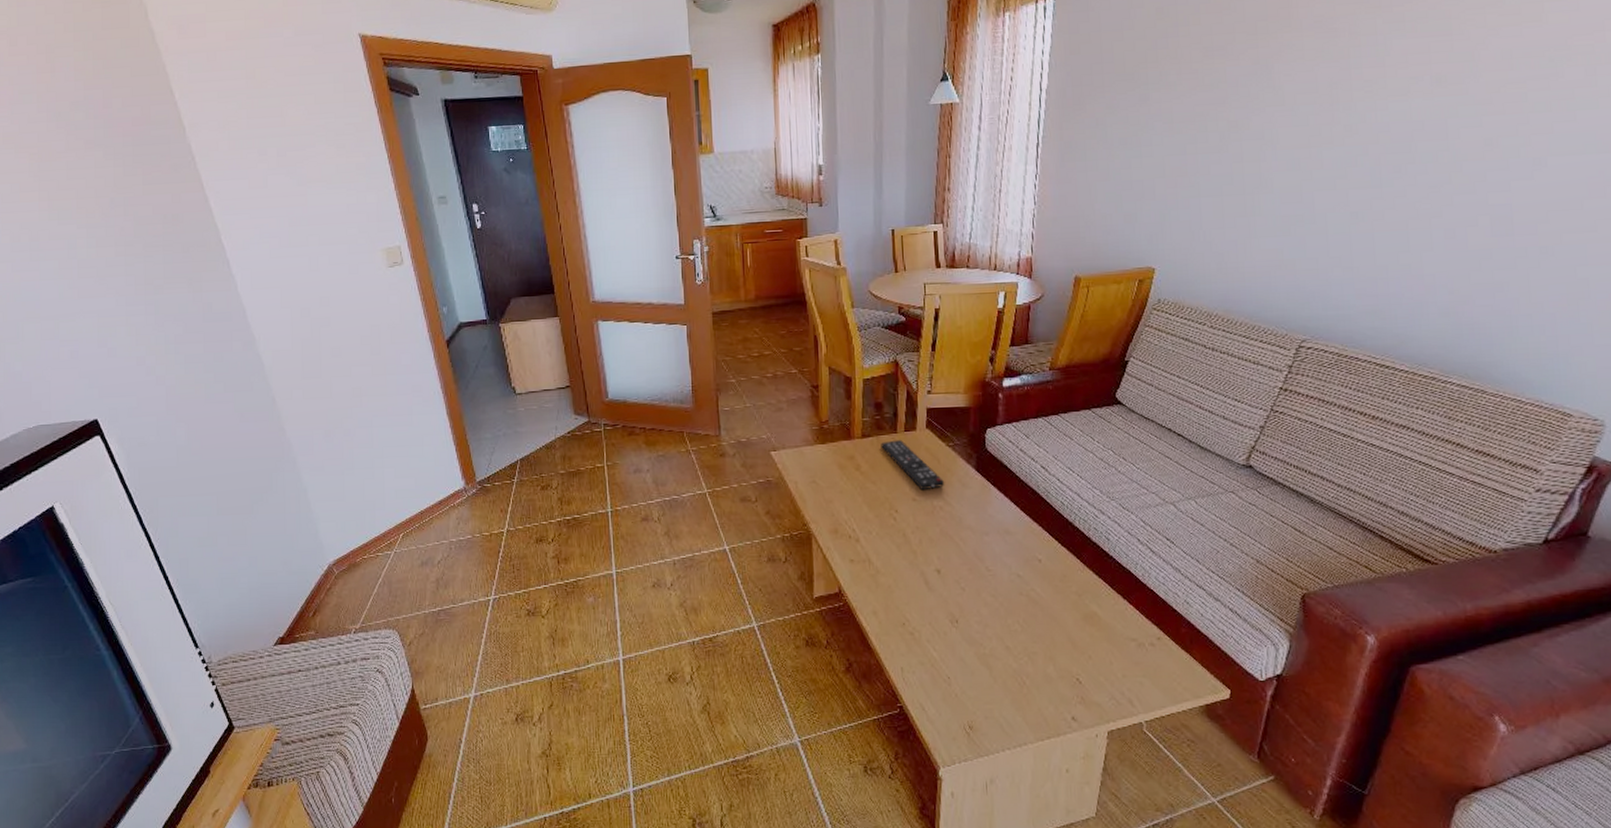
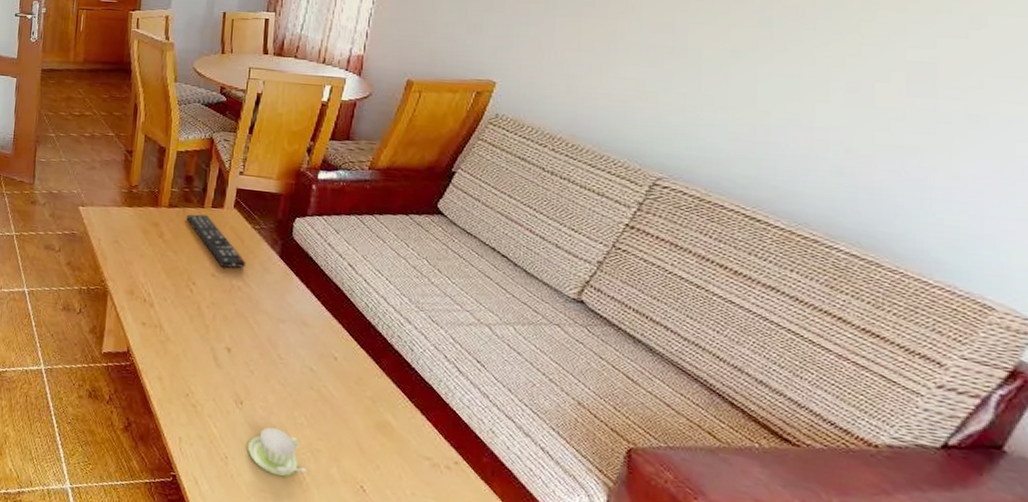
cup: none [968,639,1026,686] -> present [248,426,307,477]

